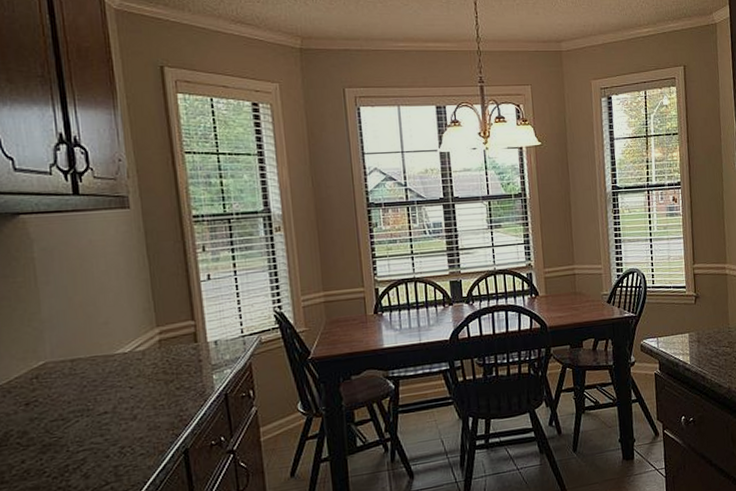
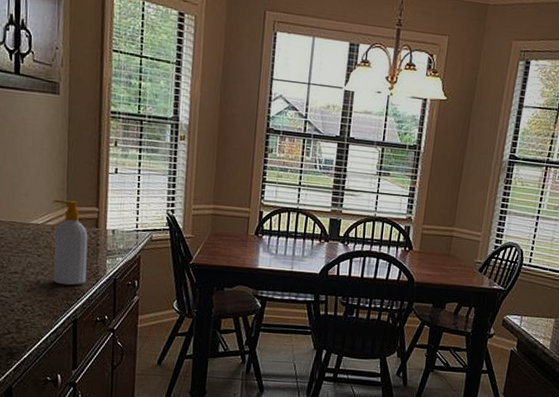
soap bottle: none [139,318,193,415] -> present [52,199,88,286]

